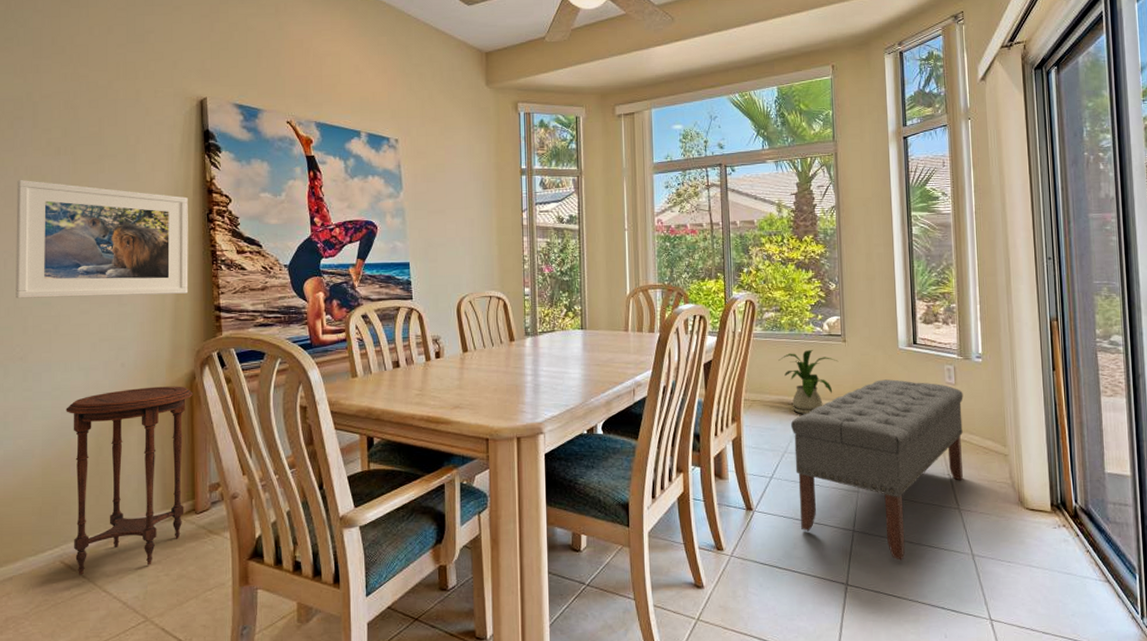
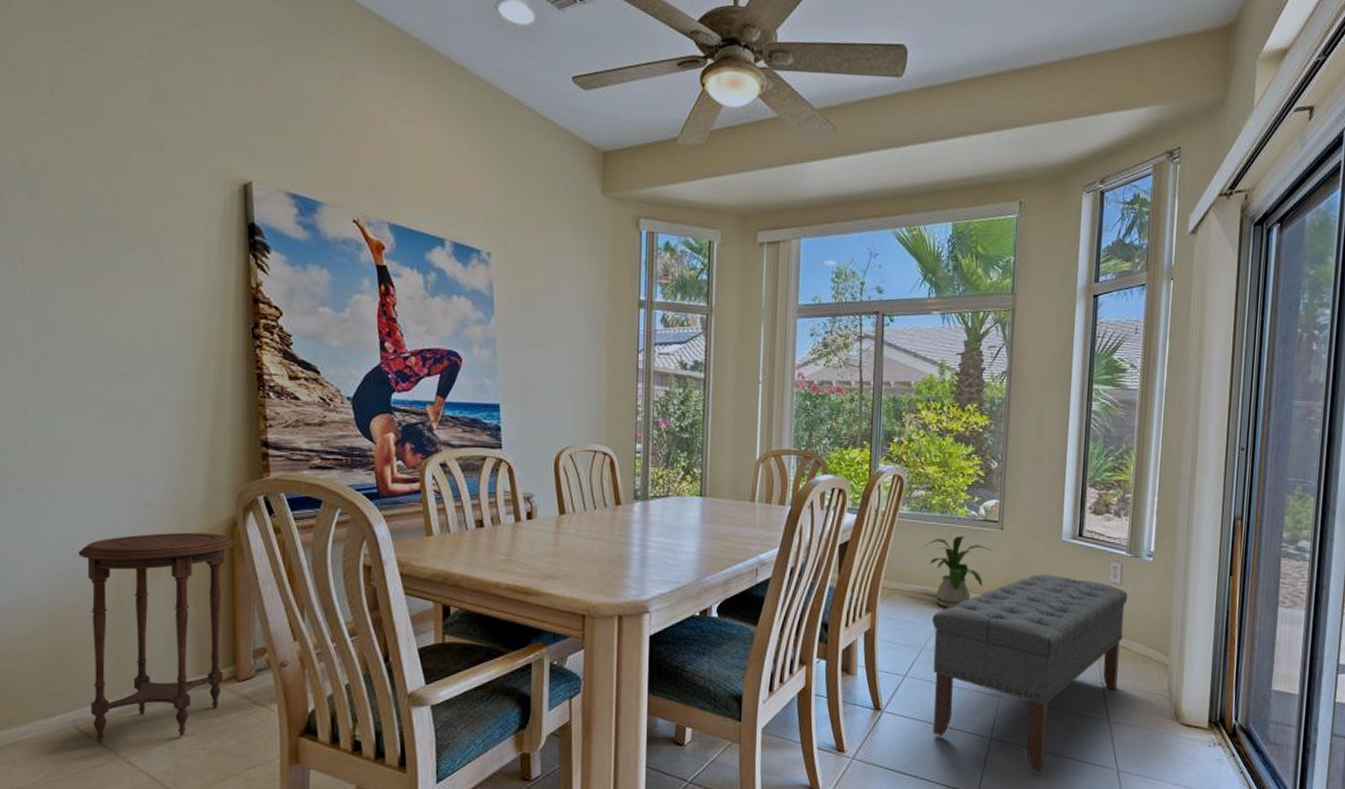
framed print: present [16,180,189,299] -> none [10,269,229,424]

